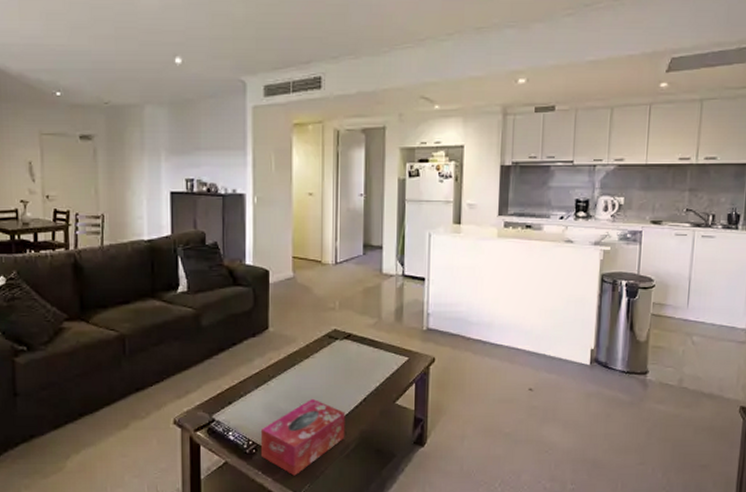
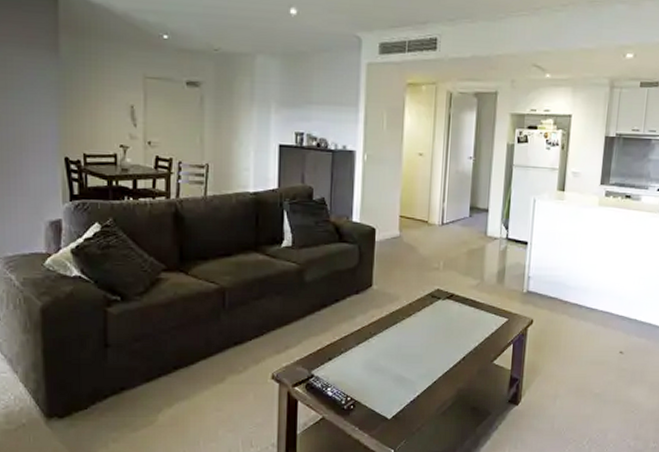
tissue box: present [260,398,346,476] -> none [358,356,444,432]

